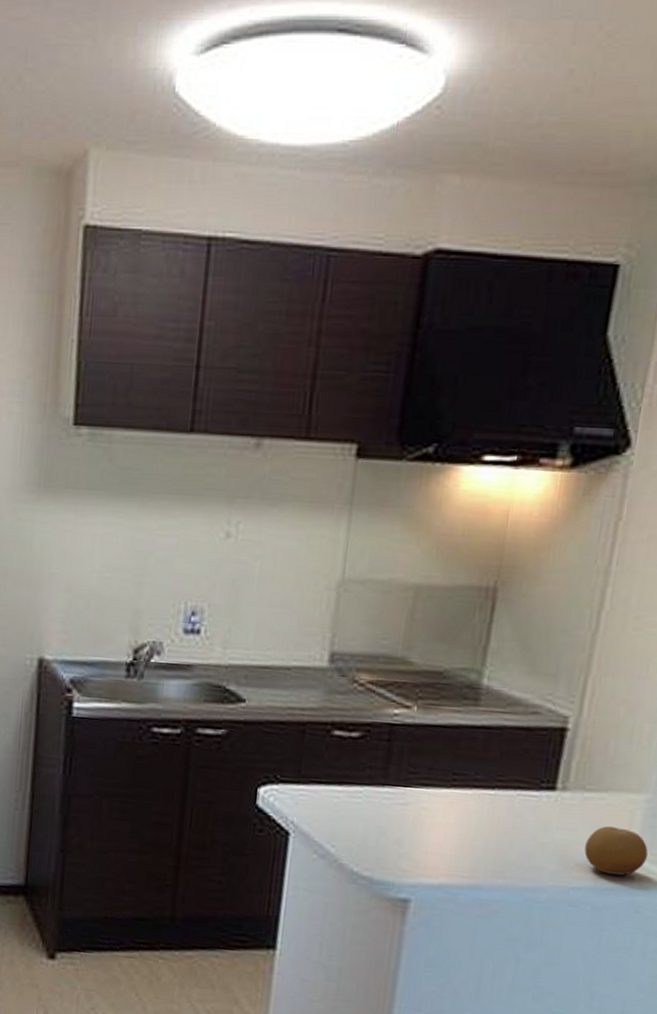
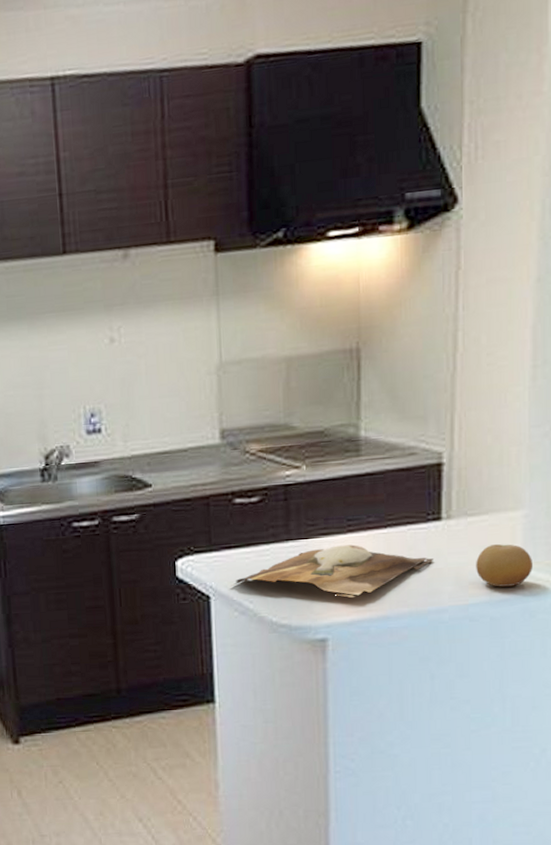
cutting board: none [314,799,541,859] -> present [231,544,434,598]

